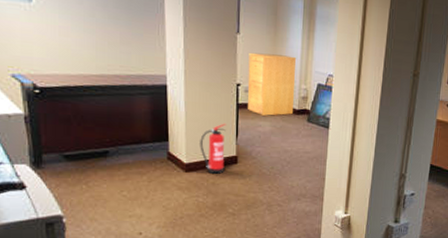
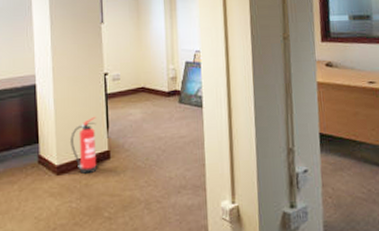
filing cabinet: present [247,52,297,116] -> none [114,37,164,103]

